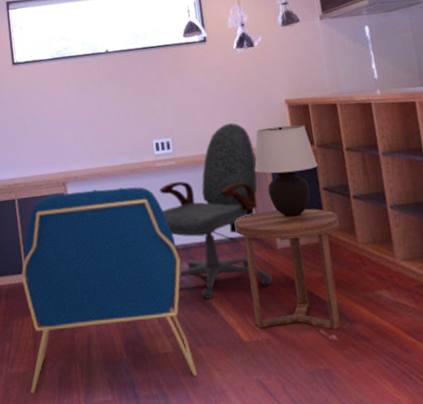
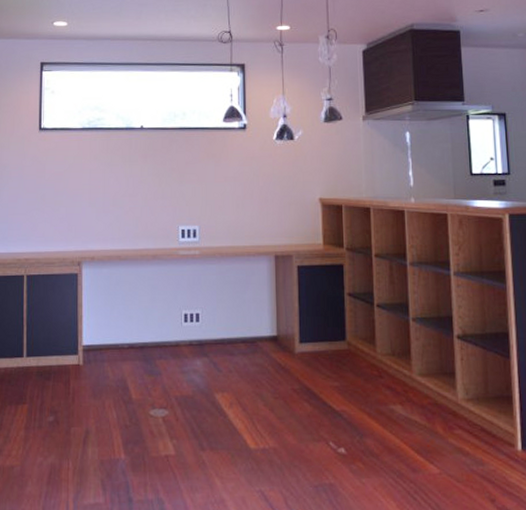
armchair: present [21,187,198,394] -> none [15,273,198,491]
office chair: present [159,123,272,299] -> none [179,217,286,400]
side table: present [234,208,341,330] -> none [254,311,360,443]
table lamp: present [254,125,319,217] -> none [280,225,346,321]

